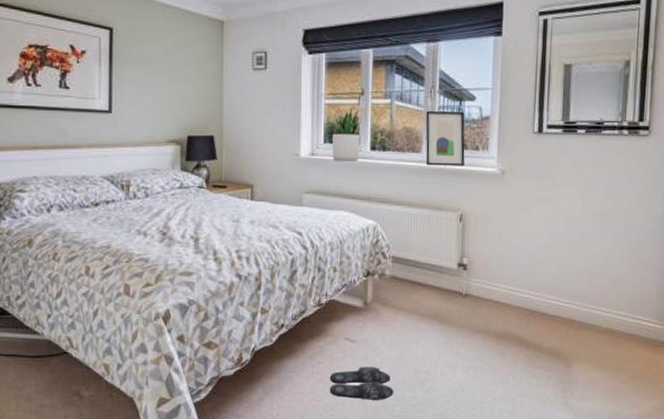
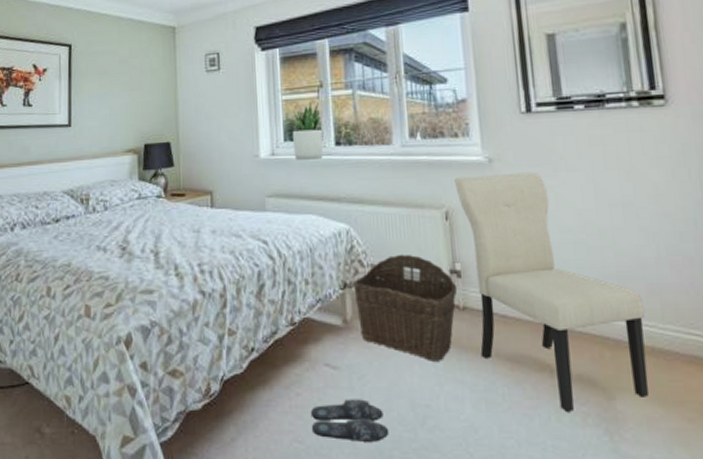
wicker basket: none [375,248,463,337] -> present [353,254,458,361]
picture frame: present [425,111,465,167] -> none [392,96,444,159]
chair: none [471,184,605,376] -> present [455,172,649,412]

